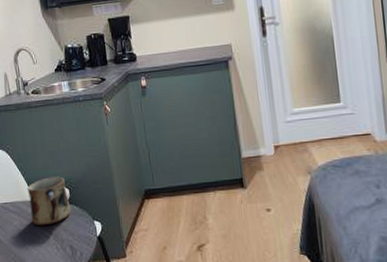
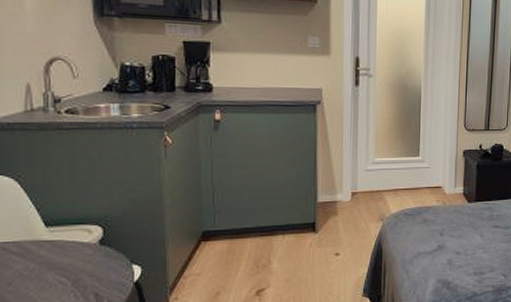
mug: present [27,176,71,226] -> none [41,213,101,271]

